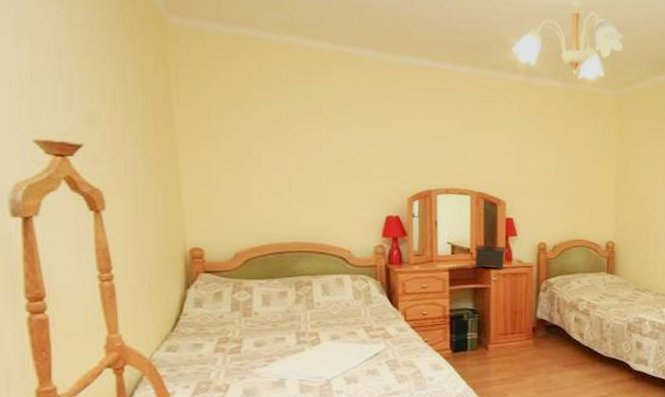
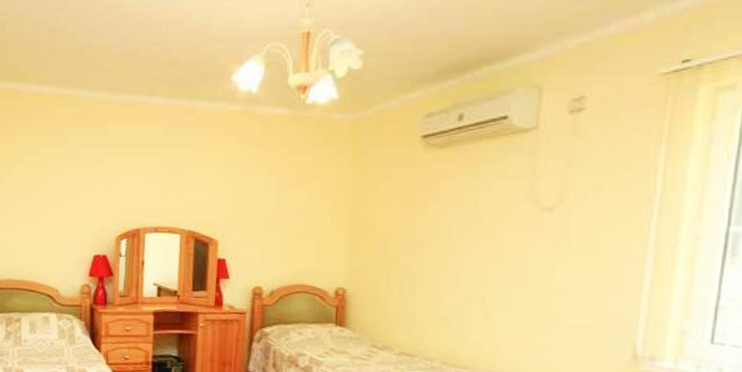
jewelry box: present [474,245,506,270] -> none [181,287,217,316]

